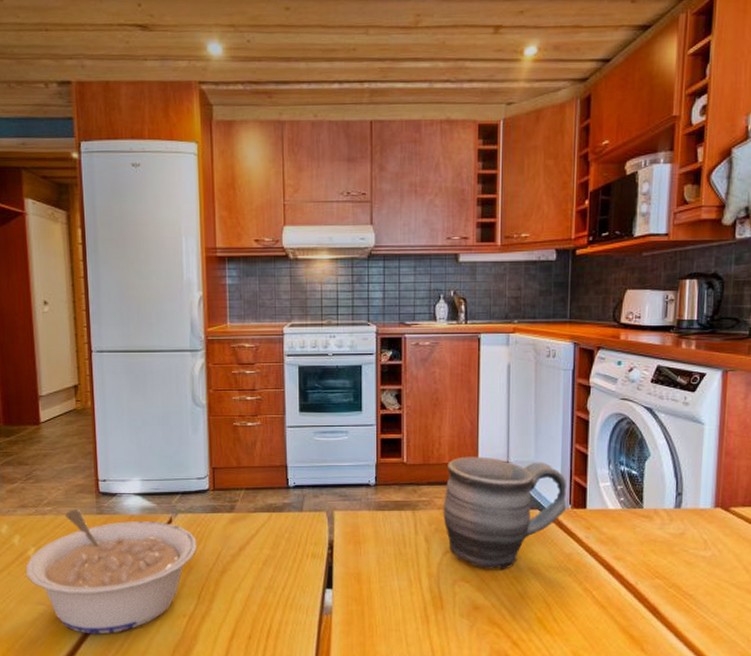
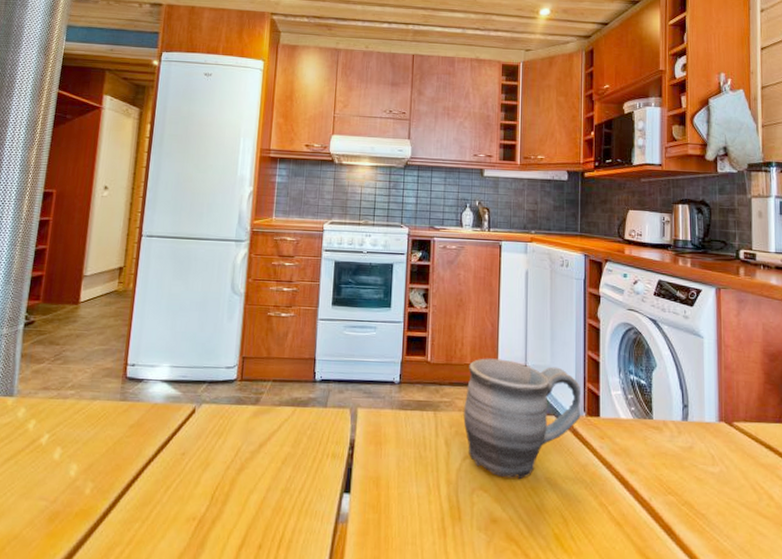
legume: present [25,509,197,635] -> none [33,394,218,538]

